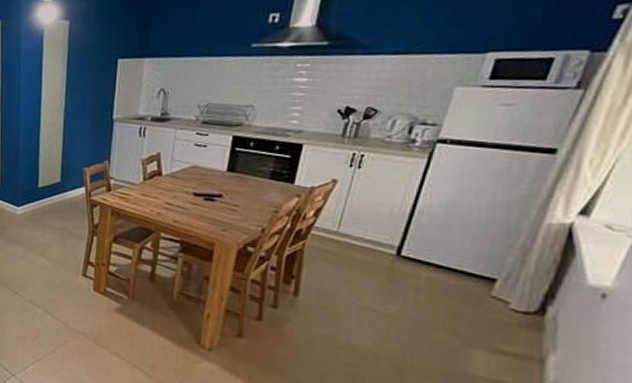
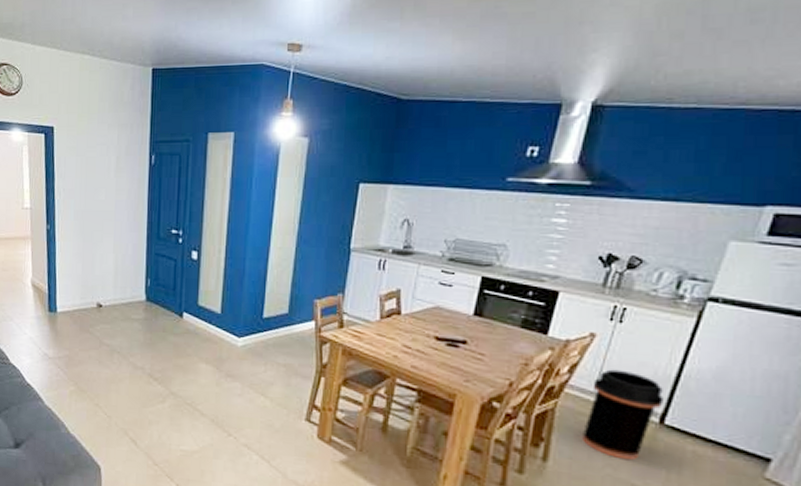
trash can: none [327,210,400,290] -> present [581,369,664,461]

